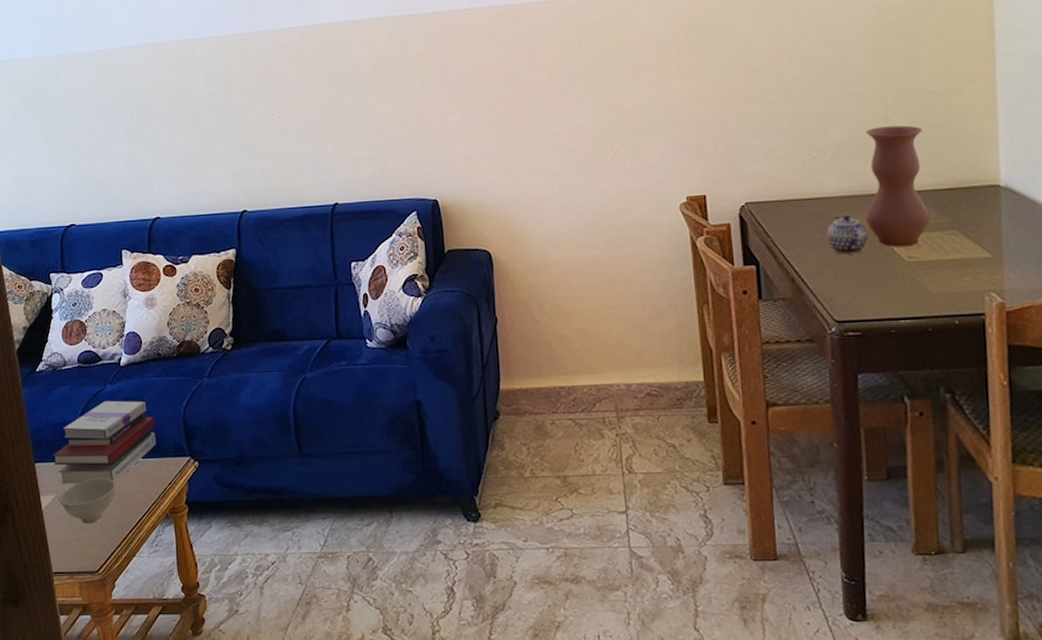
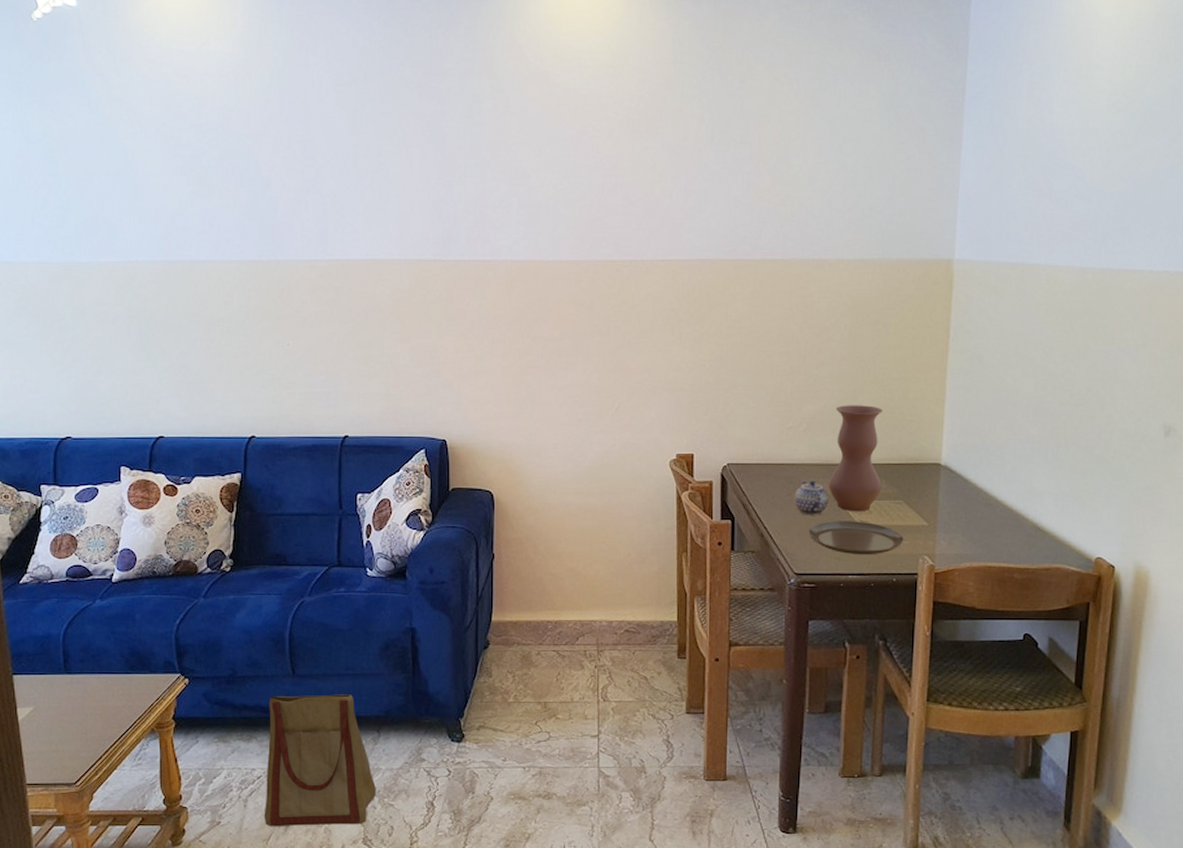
books: present [53,400,157,485] -> none [33,615,146,698]
bowl: present [59,477,116,524] -> none [37,691,101,737]
shopping bag: none [278,473,393,616] -> present [264,694,376,827]
plate: none [847,257,964,296] -> present [808,521,904,555]

